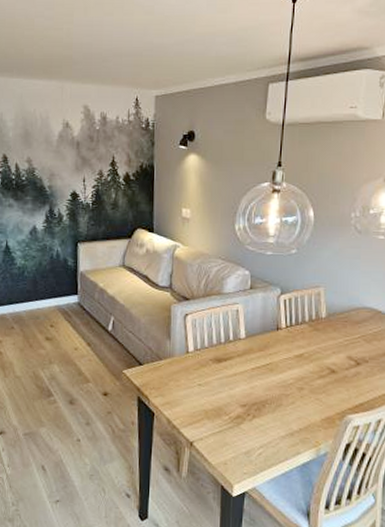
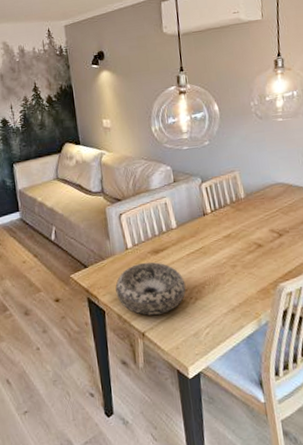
decorative bowl: none [169,369,245,426] -> present [115,262,186,316]

